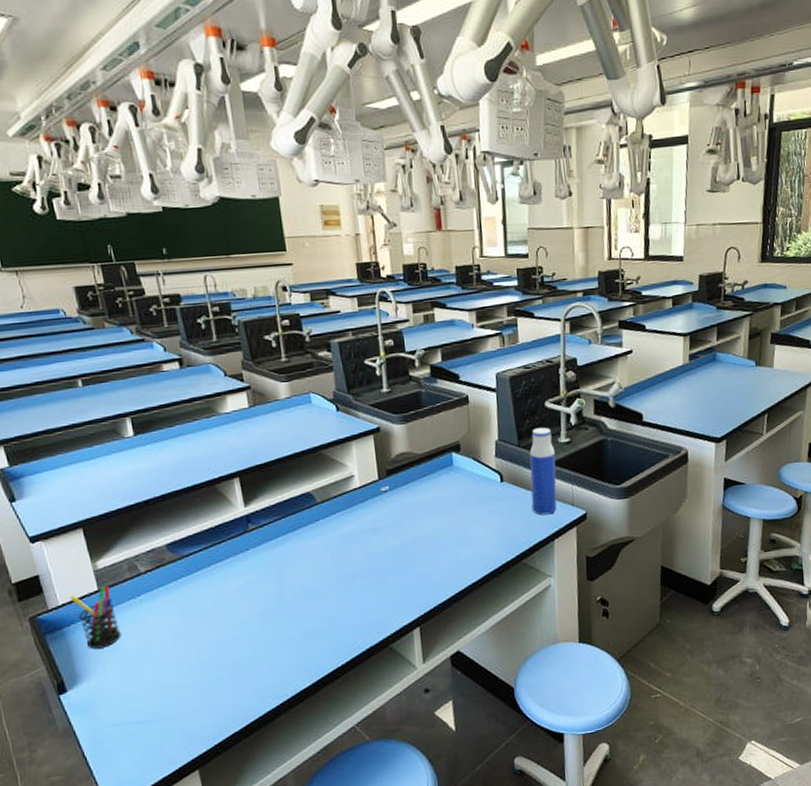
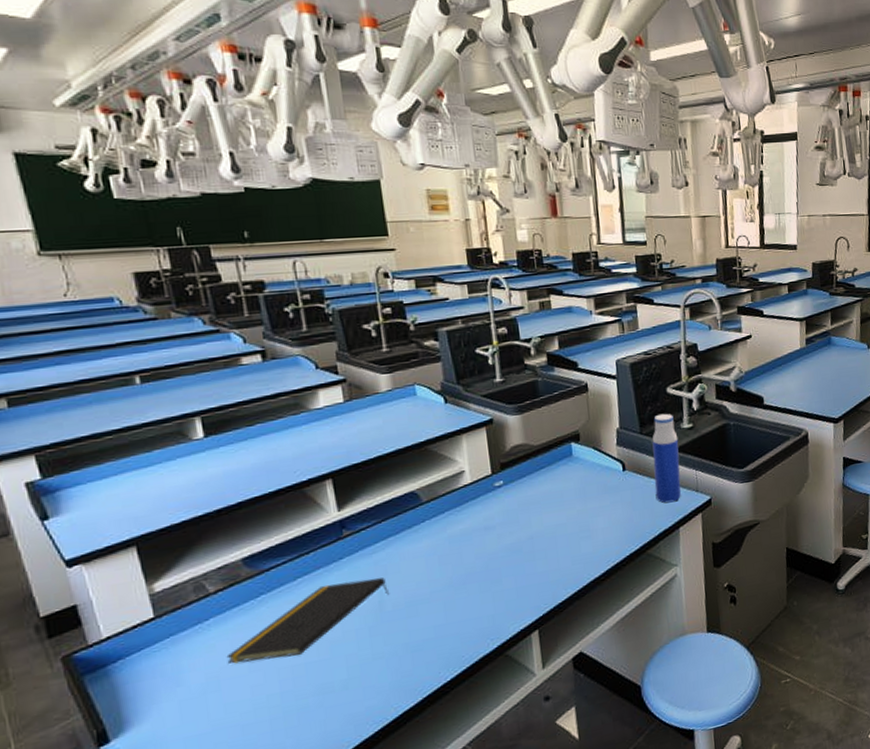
pen holder: present [69,586,121,649] -> none [116,612,183,688]
notepad: none [155,569,288,635] -> present [226,577,389,664]

